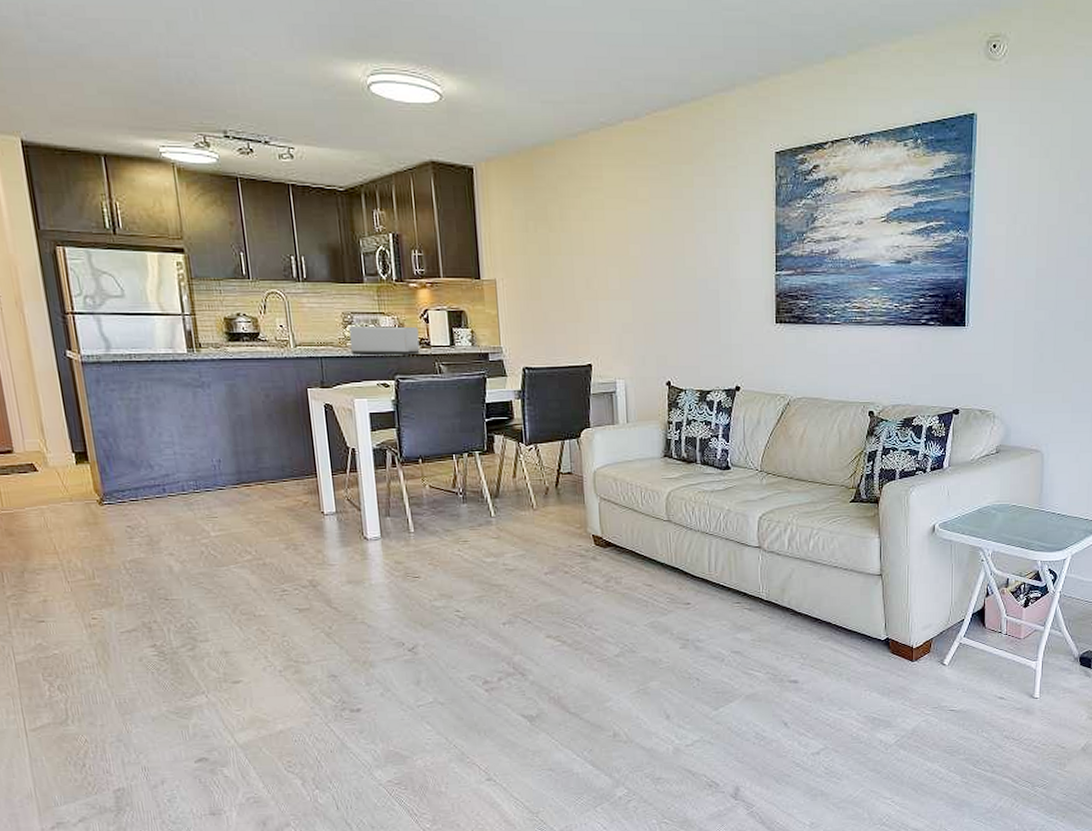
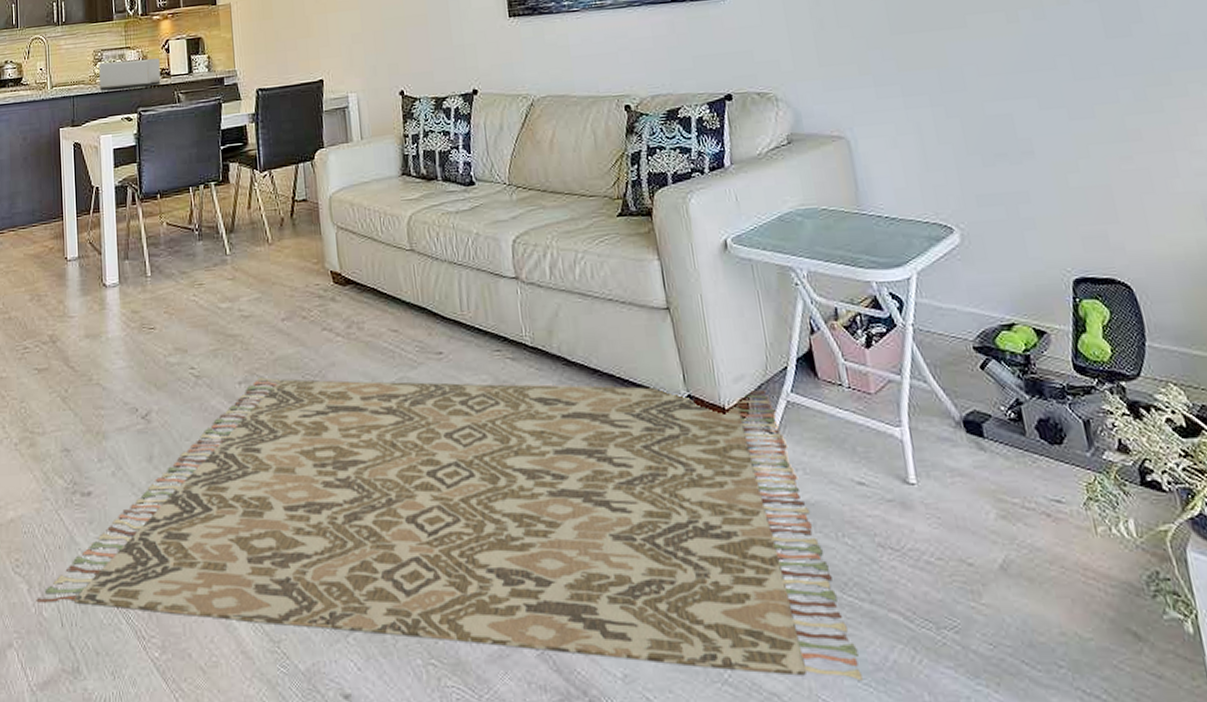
rug: none [310,620,977,819] -> present [36,377,863,680]

